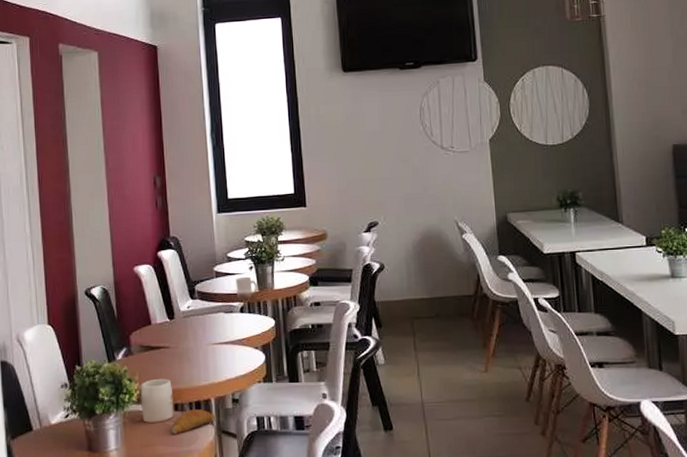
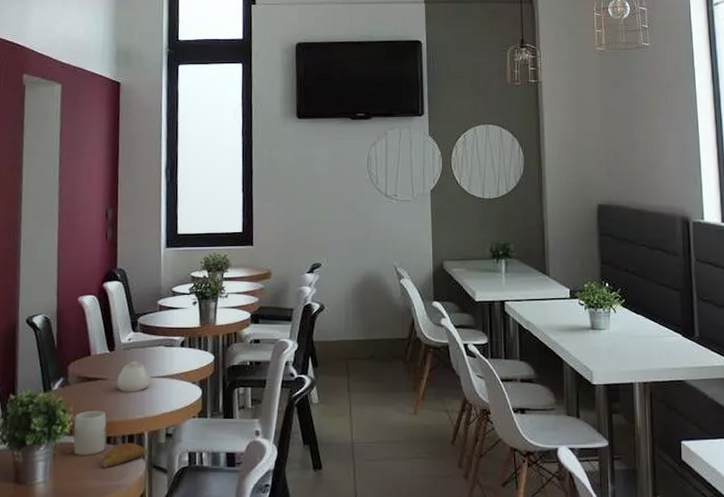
sugar bowl: none [179,328,213,360] -> present [116,361,151,392]
cup: present [236,276,257,299] -> none [178,311,199,334]

